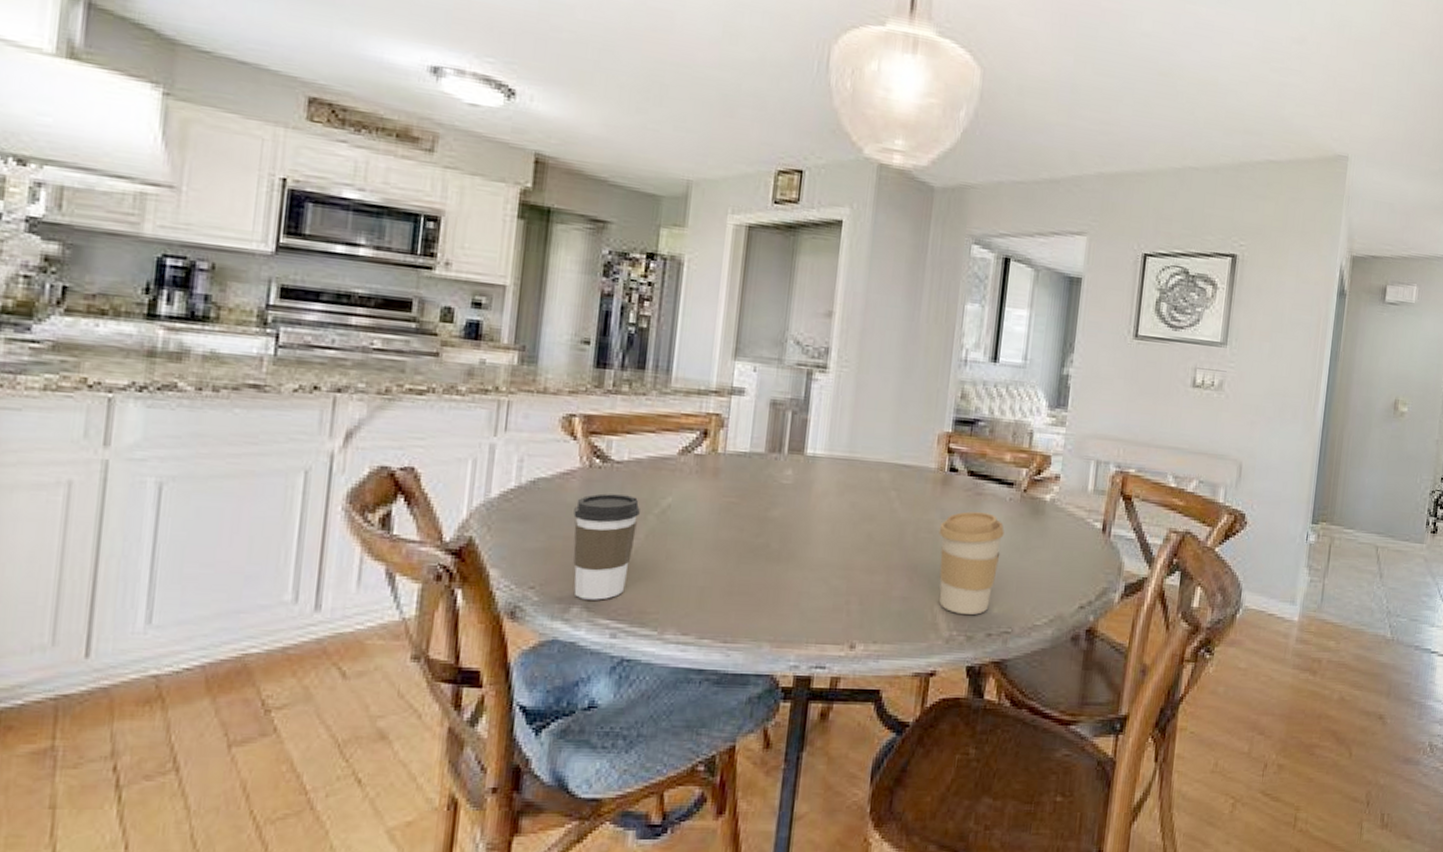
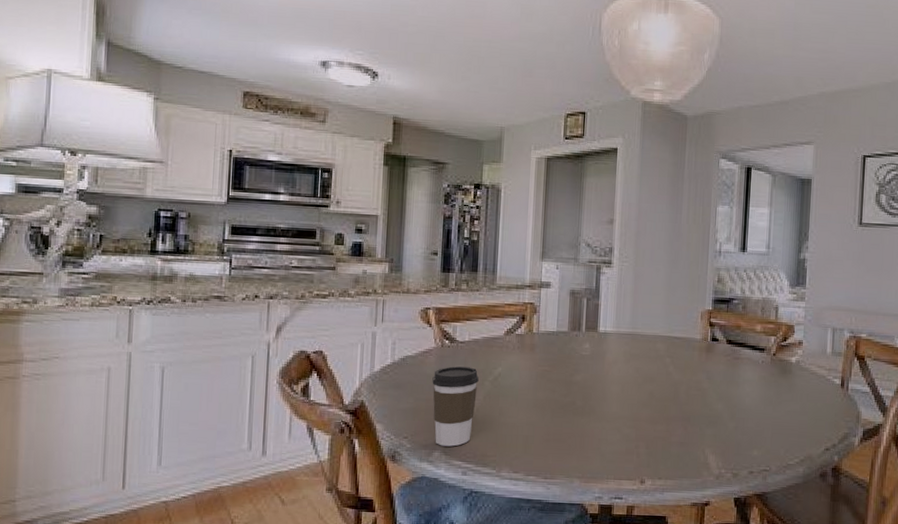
coffee cup: present [938,511,1004,615] -> none [706,373,759,456]

